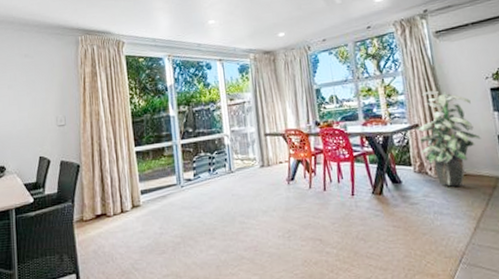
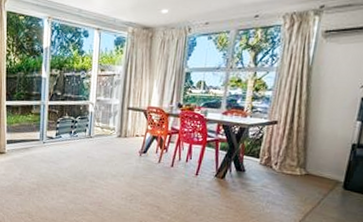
indoor plant: present [414,90,481,187] -> none [272,91,337,183]

